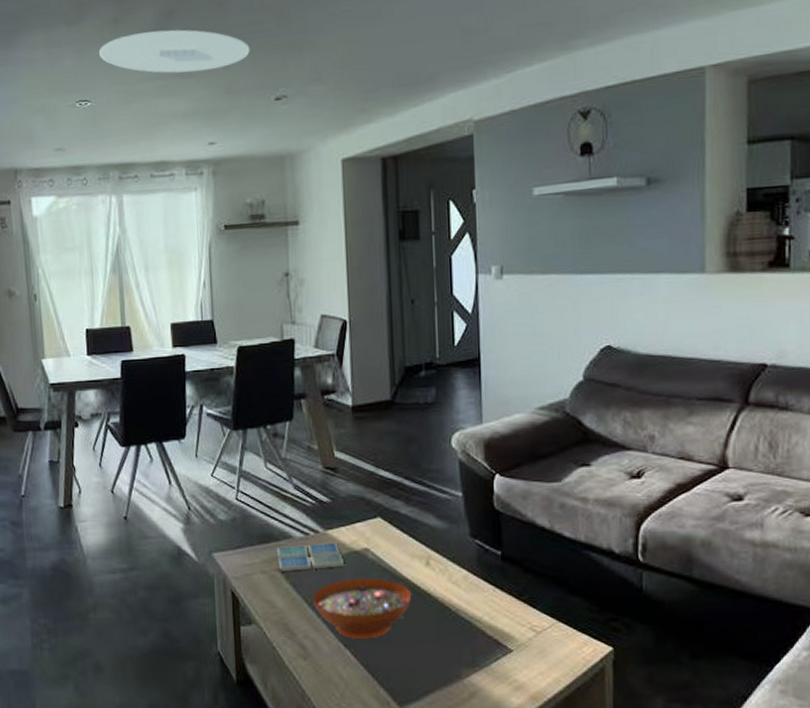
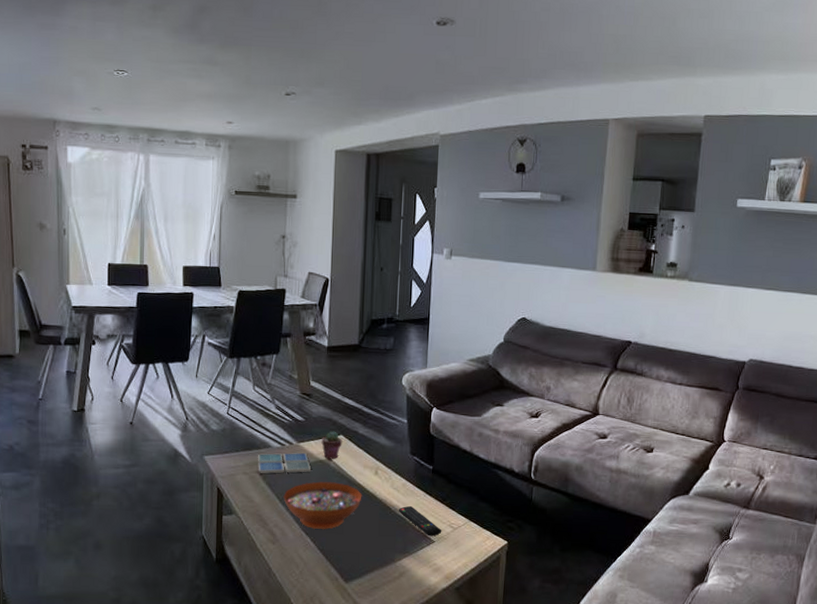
ceiling light: present [98,29,250,74] -> none [137,21,268,62]
potted succulent: none [354,512,381,549] -> present [321,431,343,459]
remote control: none [460,604,522,644] -> present [398,505,442,537]

